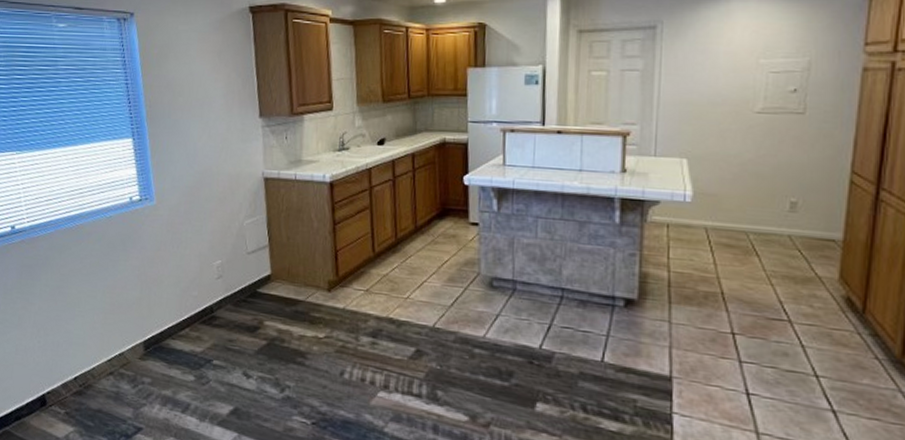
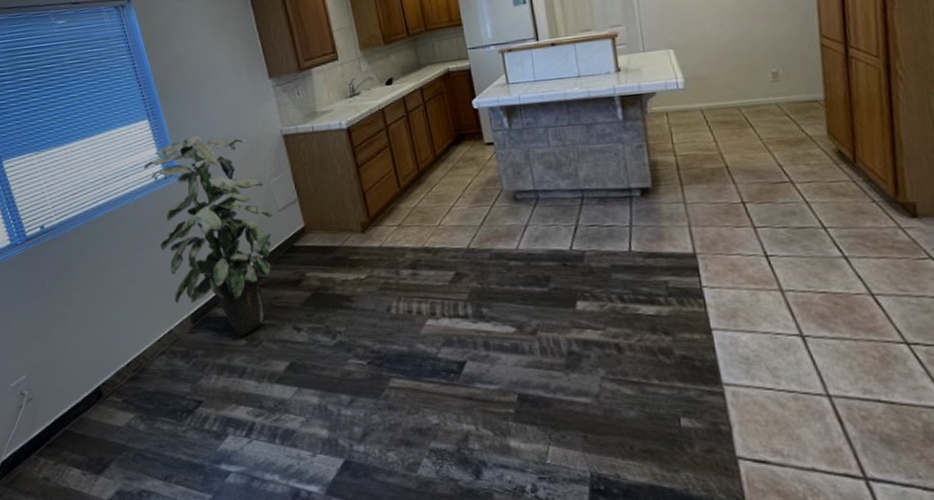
indoor plant: none [120,162,240,373] -> present [144,134,272,337]

